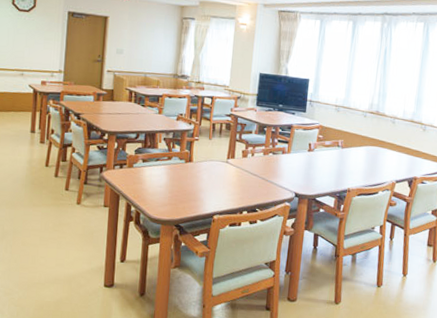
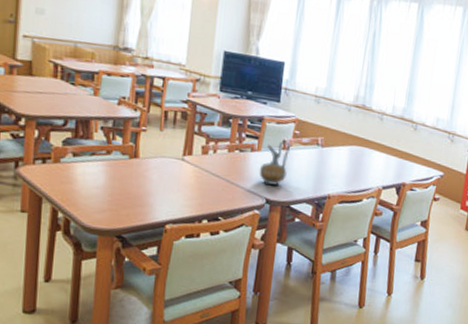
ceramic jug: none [289,143,315,181] -> present [259,139,291,185]

